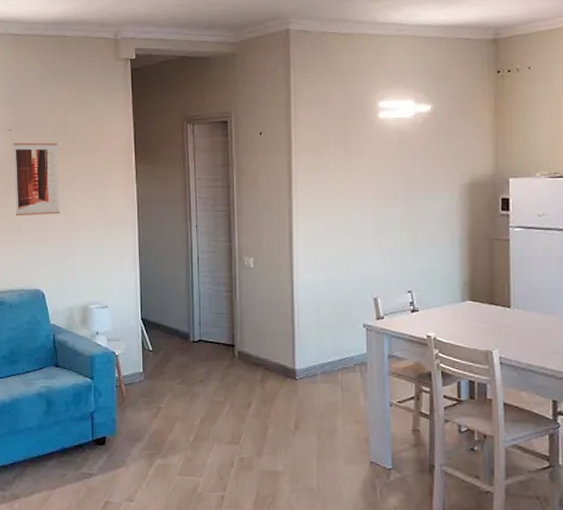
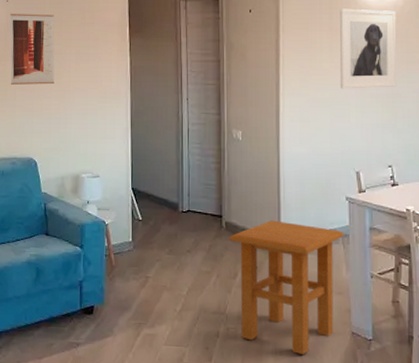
side table: none [242,349,362,485] -> present [229,220,344,355]
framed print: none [355,128,416,213] -> present [339,8,397,89]

